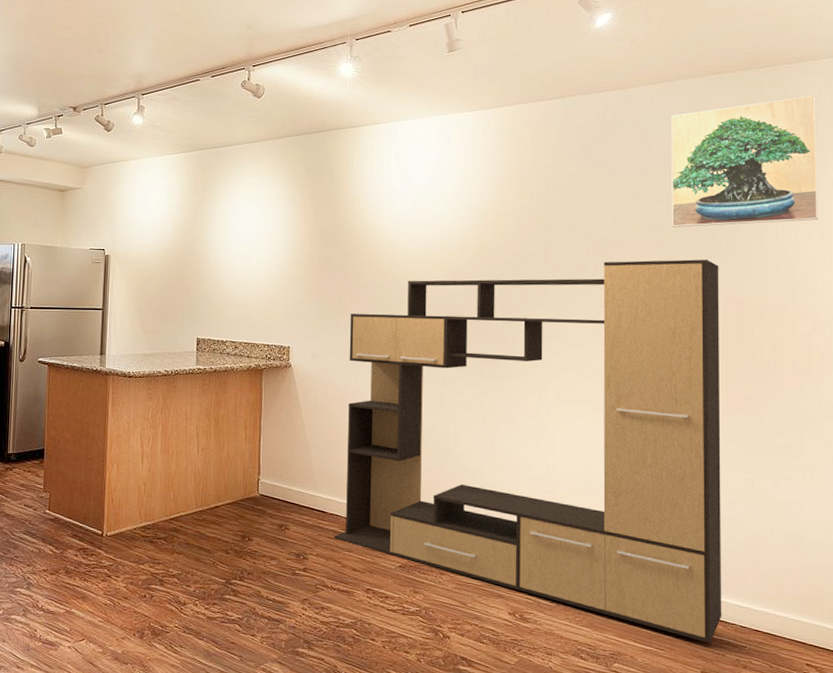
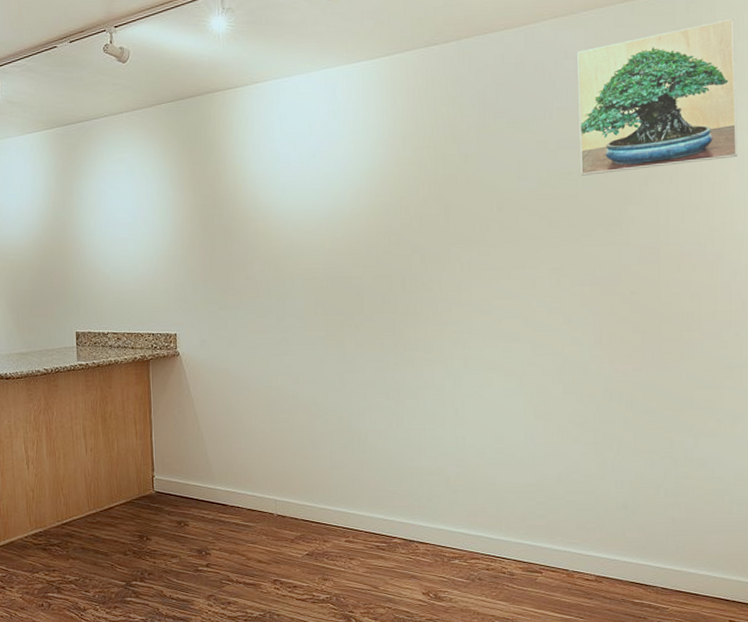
media console: present [334,259,722,644] -> none [236,207,643,608]

